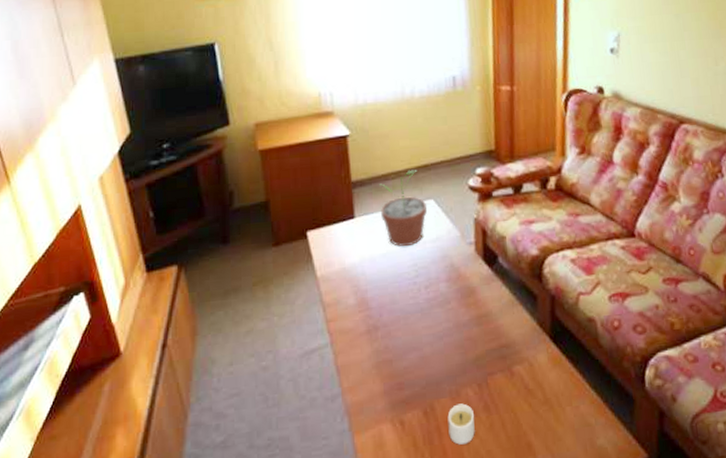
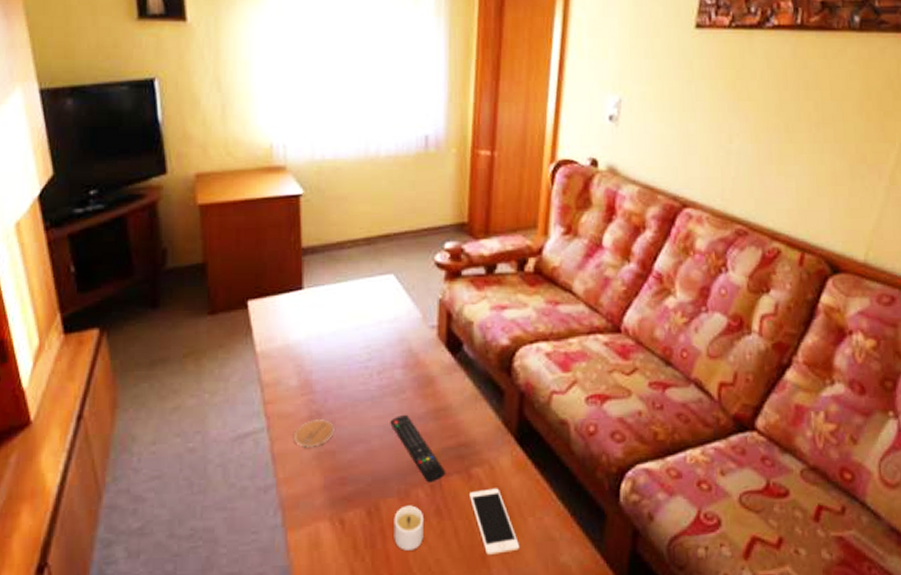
coaster: none [355,332,390,360] -> present [294,419,334,449]
potted plant: present [379,169,427,247] -> none [333,239,385,326]
remote control: none [439,323,491,382] -> present [390,415,446,483]
cell phone: none [512,382,561,444] -> present [468,488,520,556]

